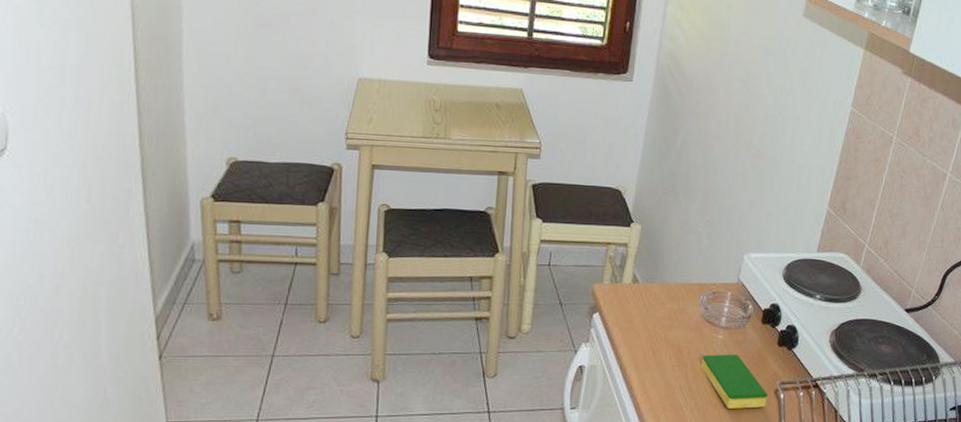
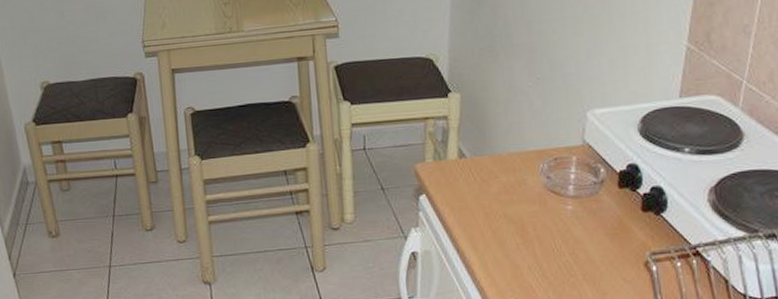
dish sponge: present [700,354,769,409] -> none [549,225,637,287]

